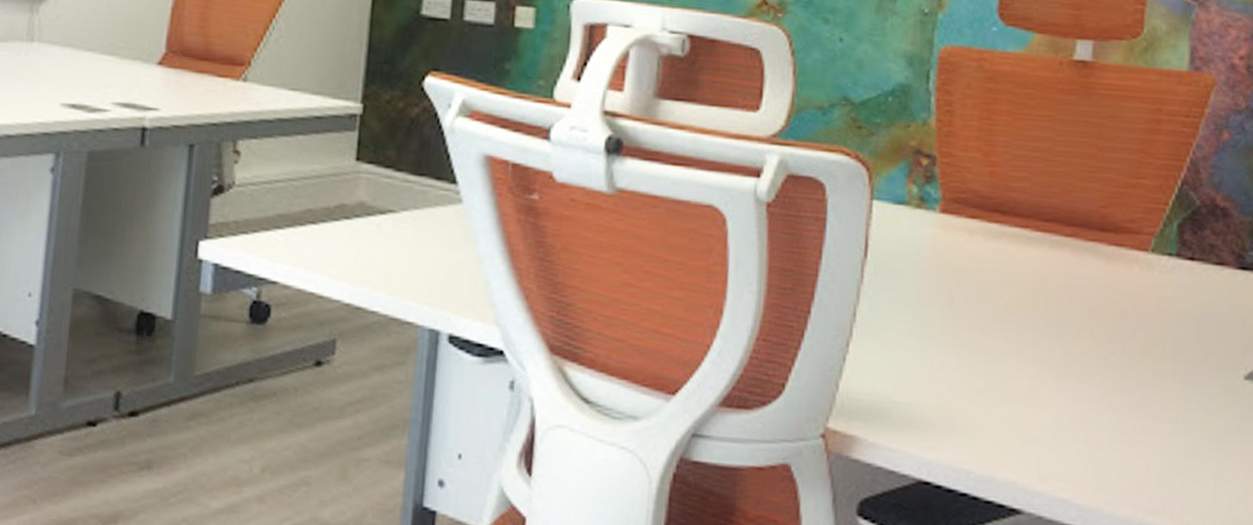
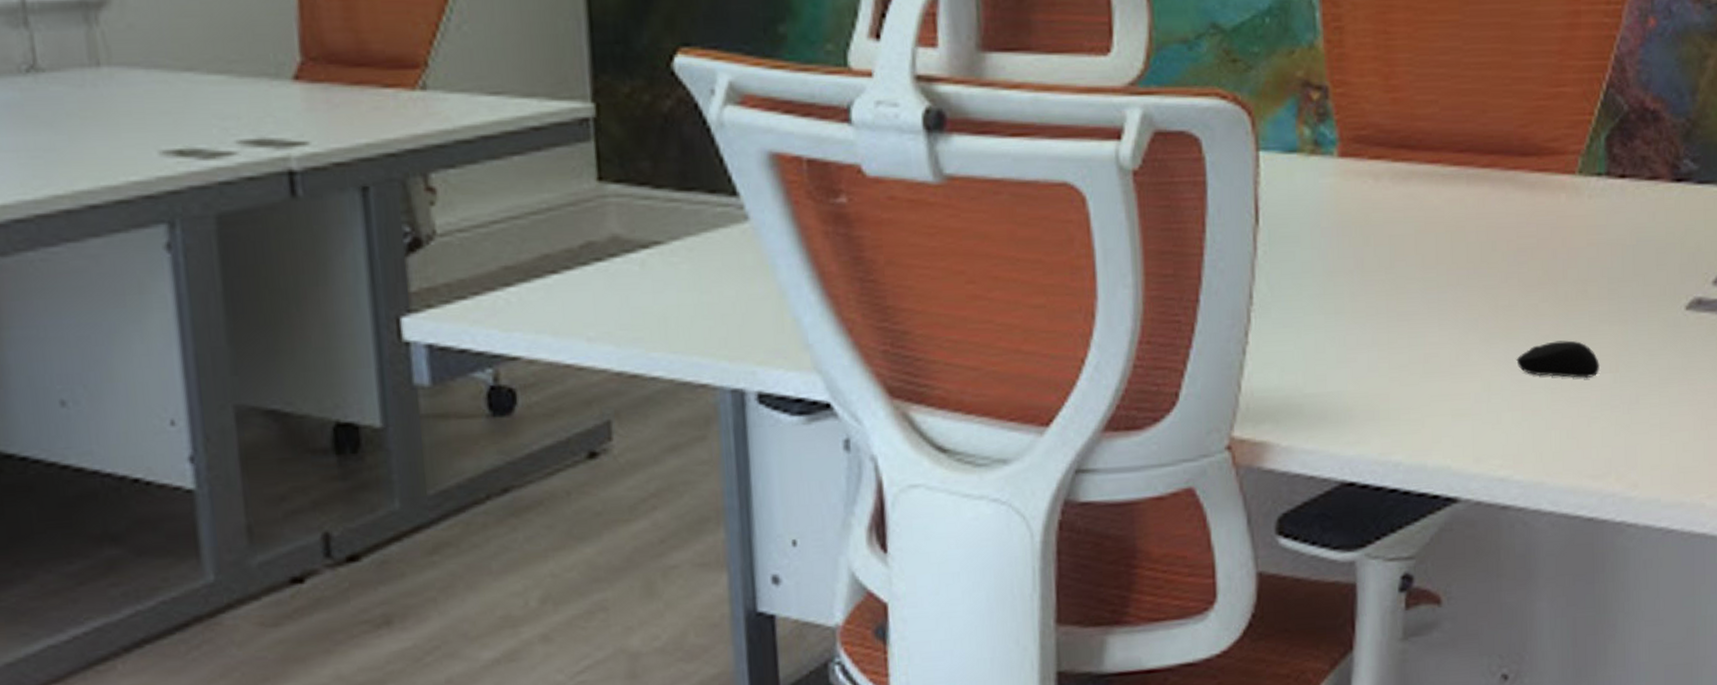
computer mouse: none [1084,389,1160,426] -> present [1516,340,1600,379]

